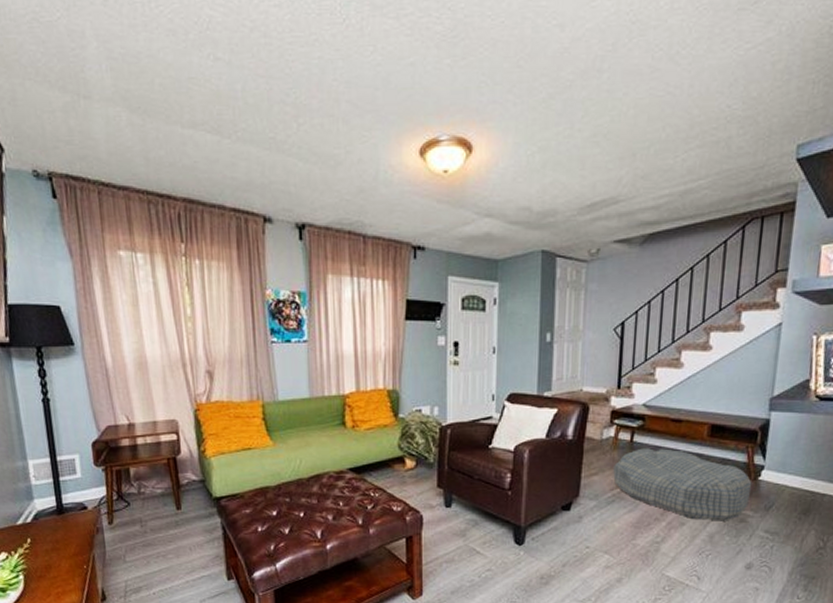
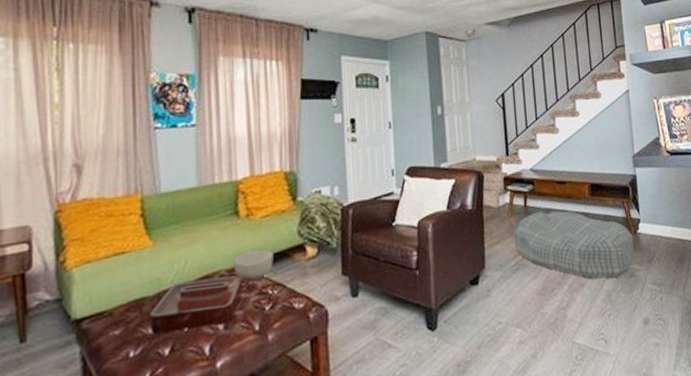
decorative tray: none [273,477,349,516] -> present [150,275,243,334]
bowl: none [339,456,376,484] -> present [232,248,274,282]

